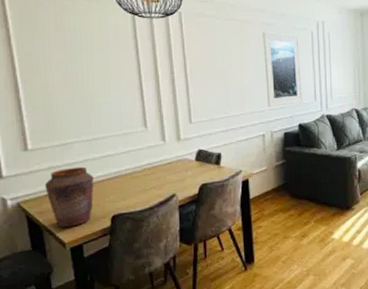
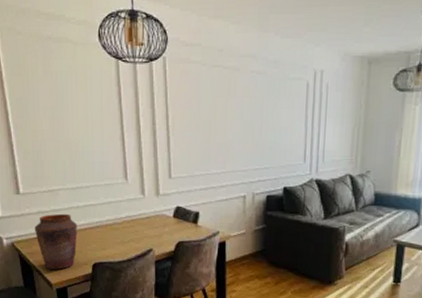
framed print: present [263,31,303,107] -> none [251,80,292,167]

